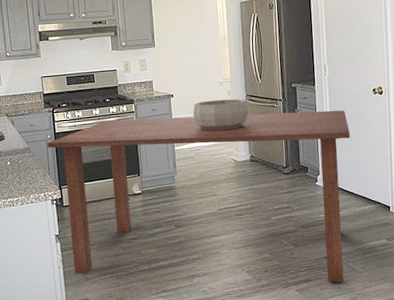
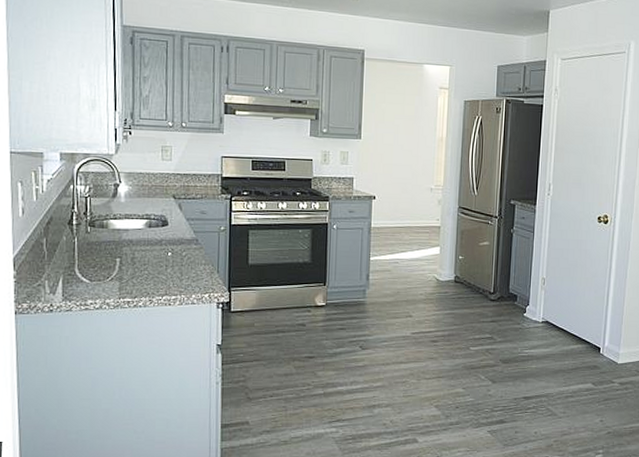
dining table: present [47,110,350,283] -> none [220,216,568,427]
decorative bowl: present [192,99,249,131] -> none [395,208,460,244]

